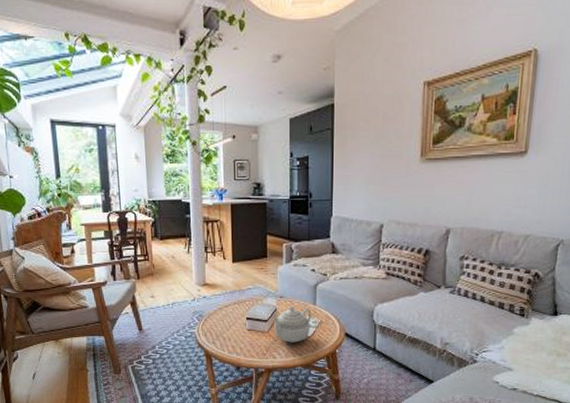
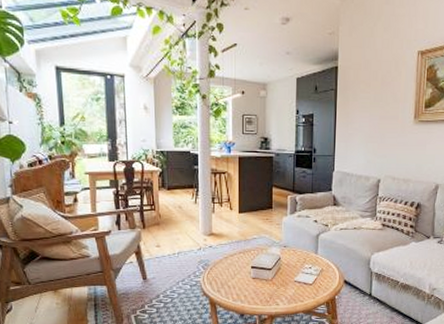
teapot: present [273,305,311,343] -> none [277,254,313,290]

